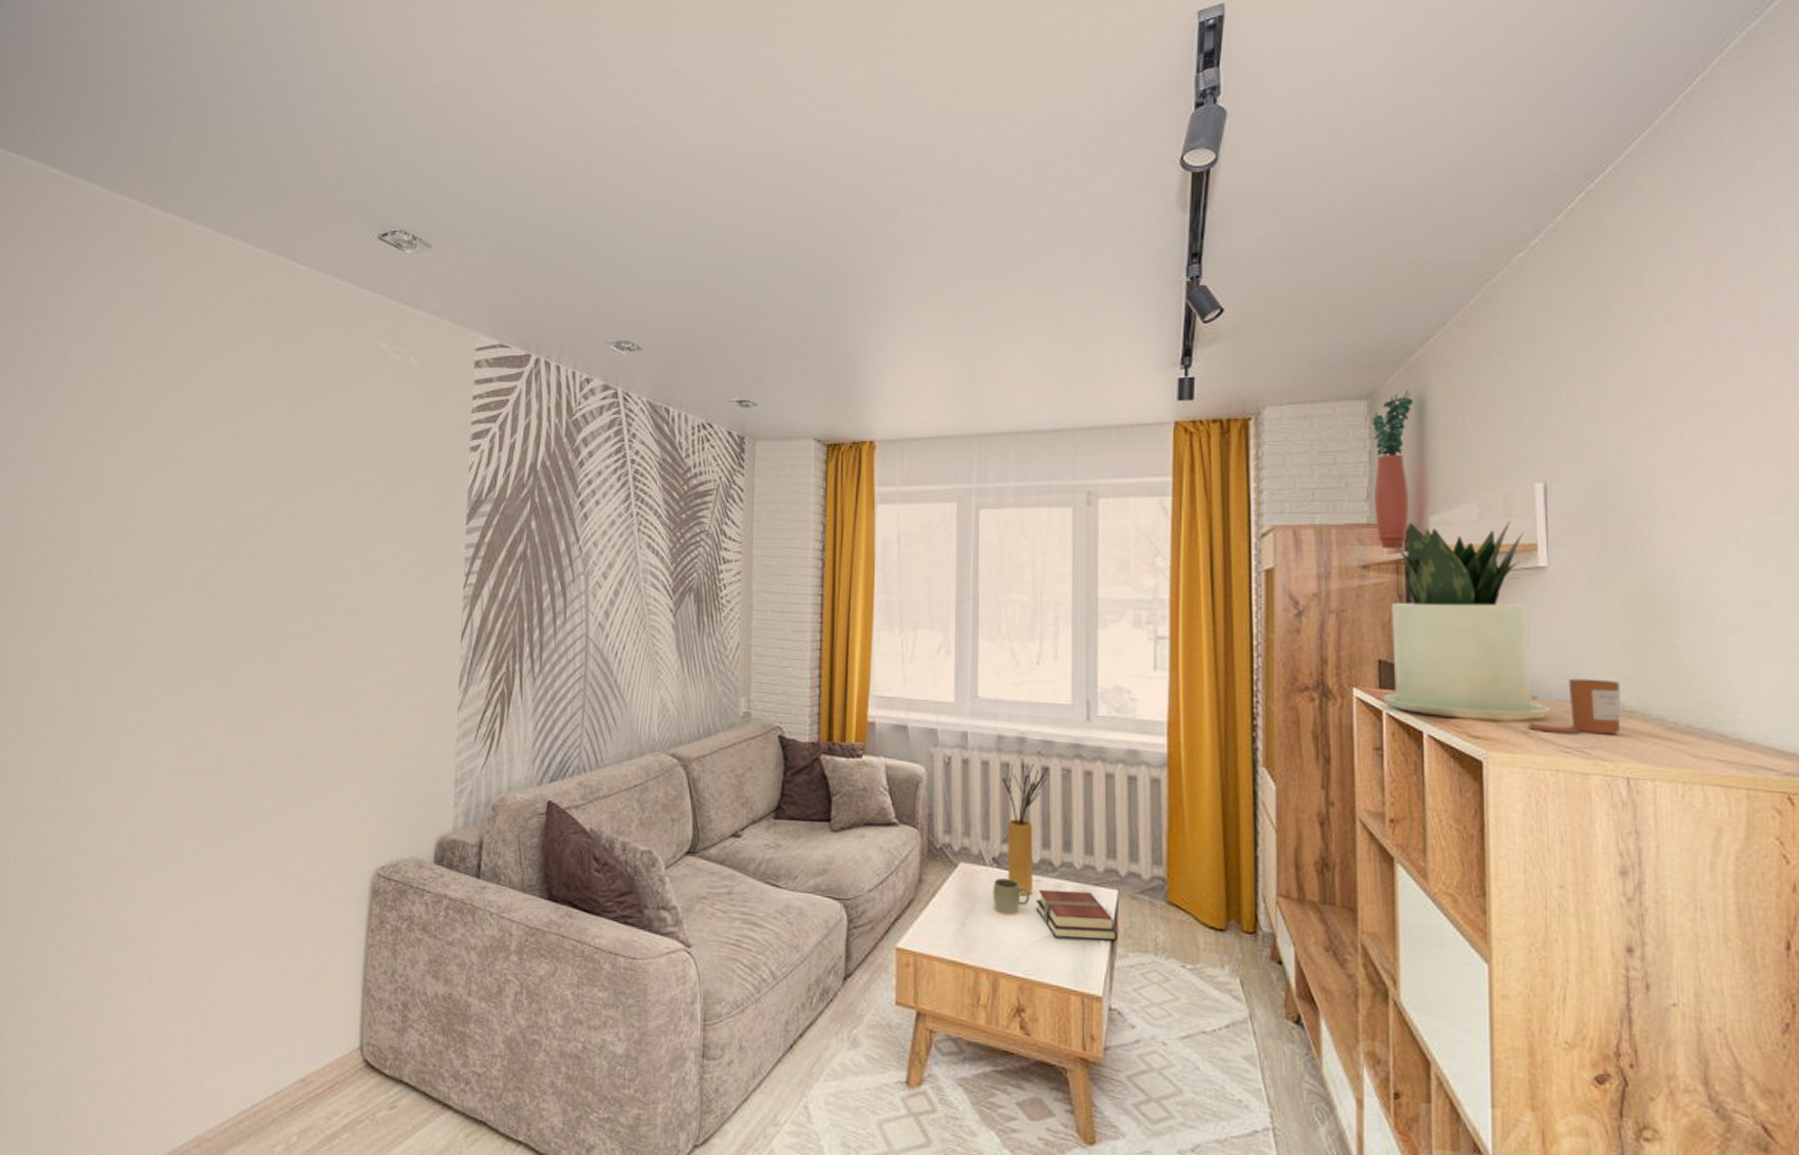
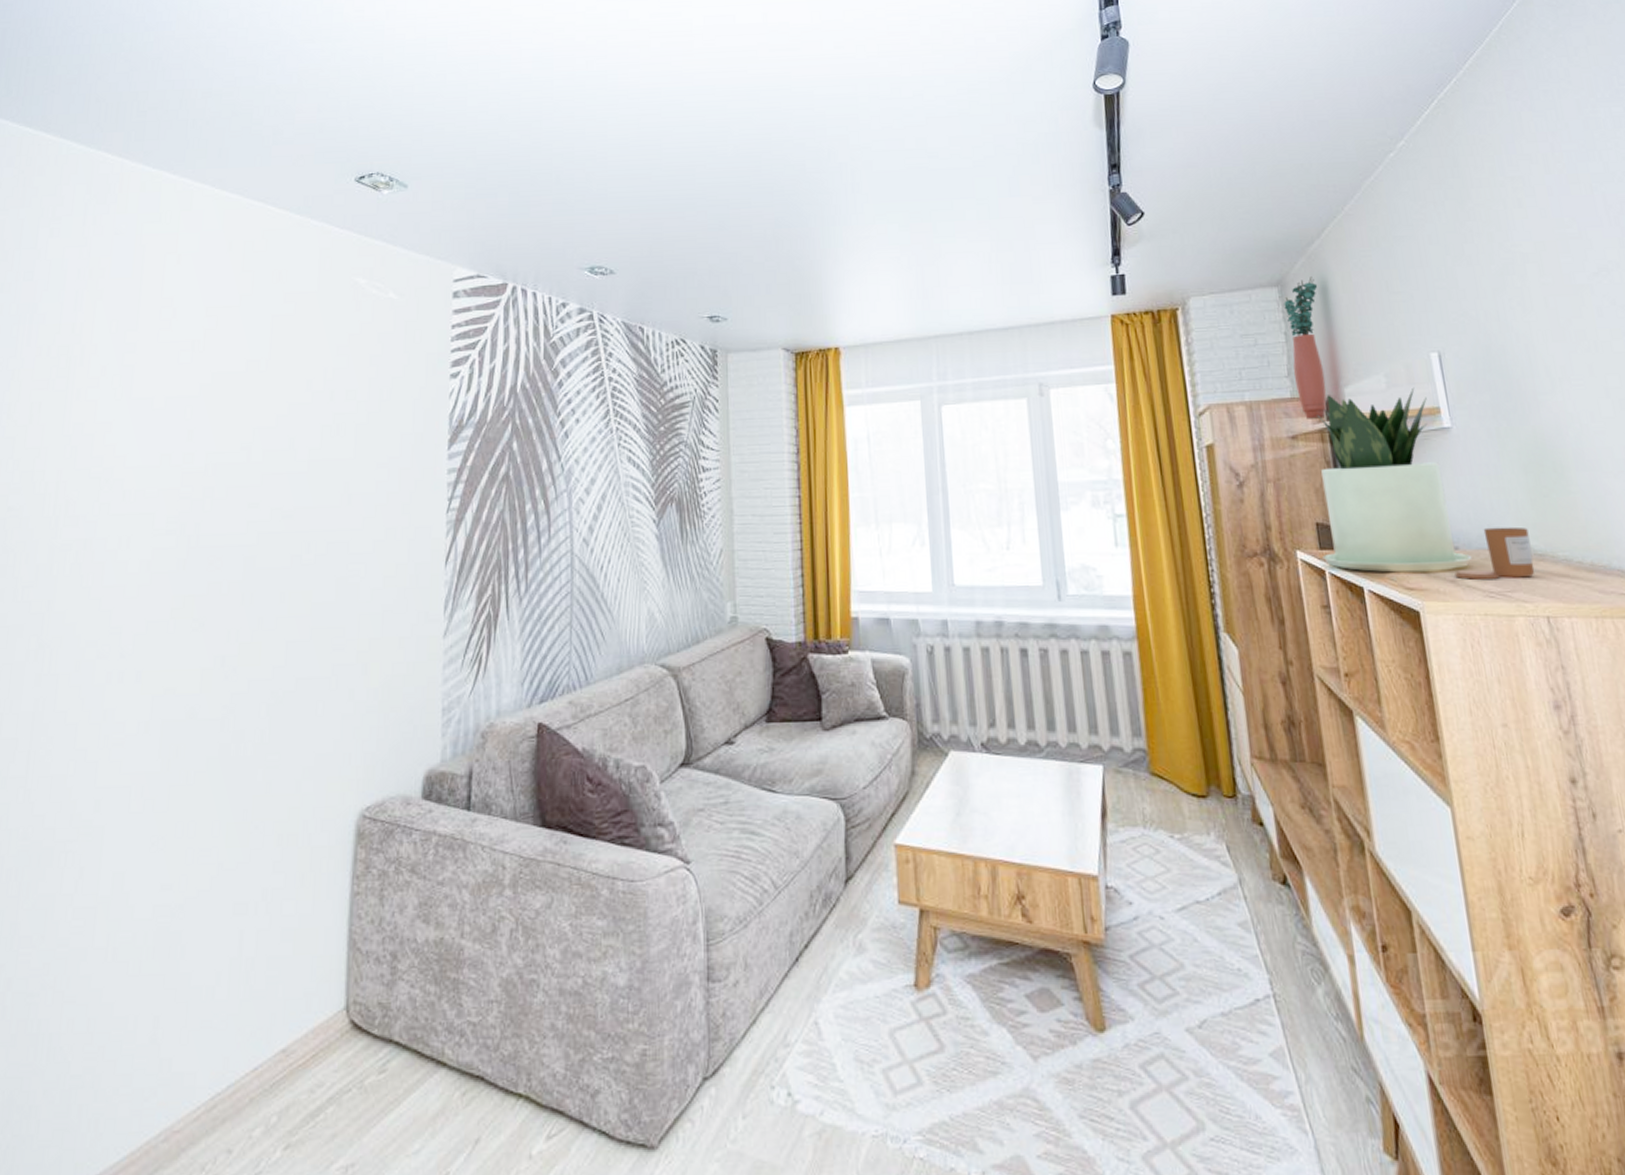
mug: present [993,878,1031,915] -> none [984,763,1021,800]
vase: present [1003,758,1048,896] -> none [984,641,1026,780]
books: present [1035,889,1118,941] -> none [1026,769,1108,819]

